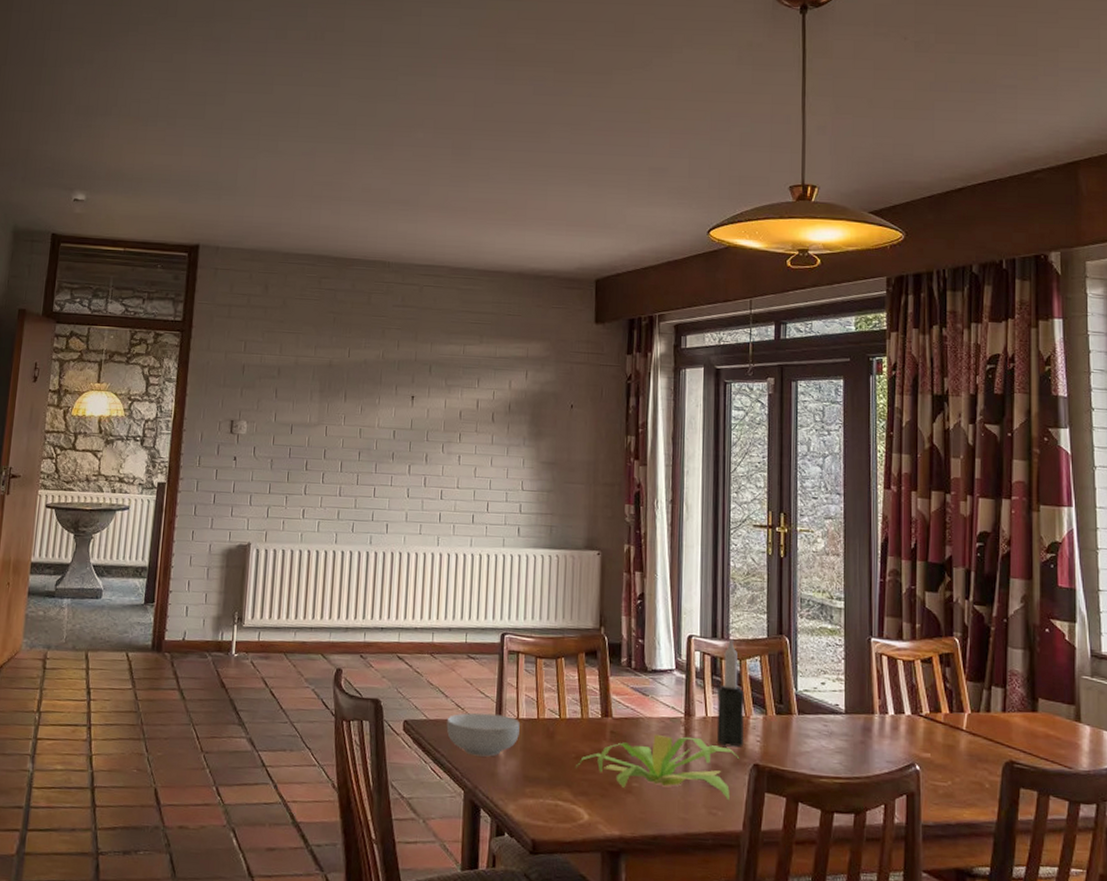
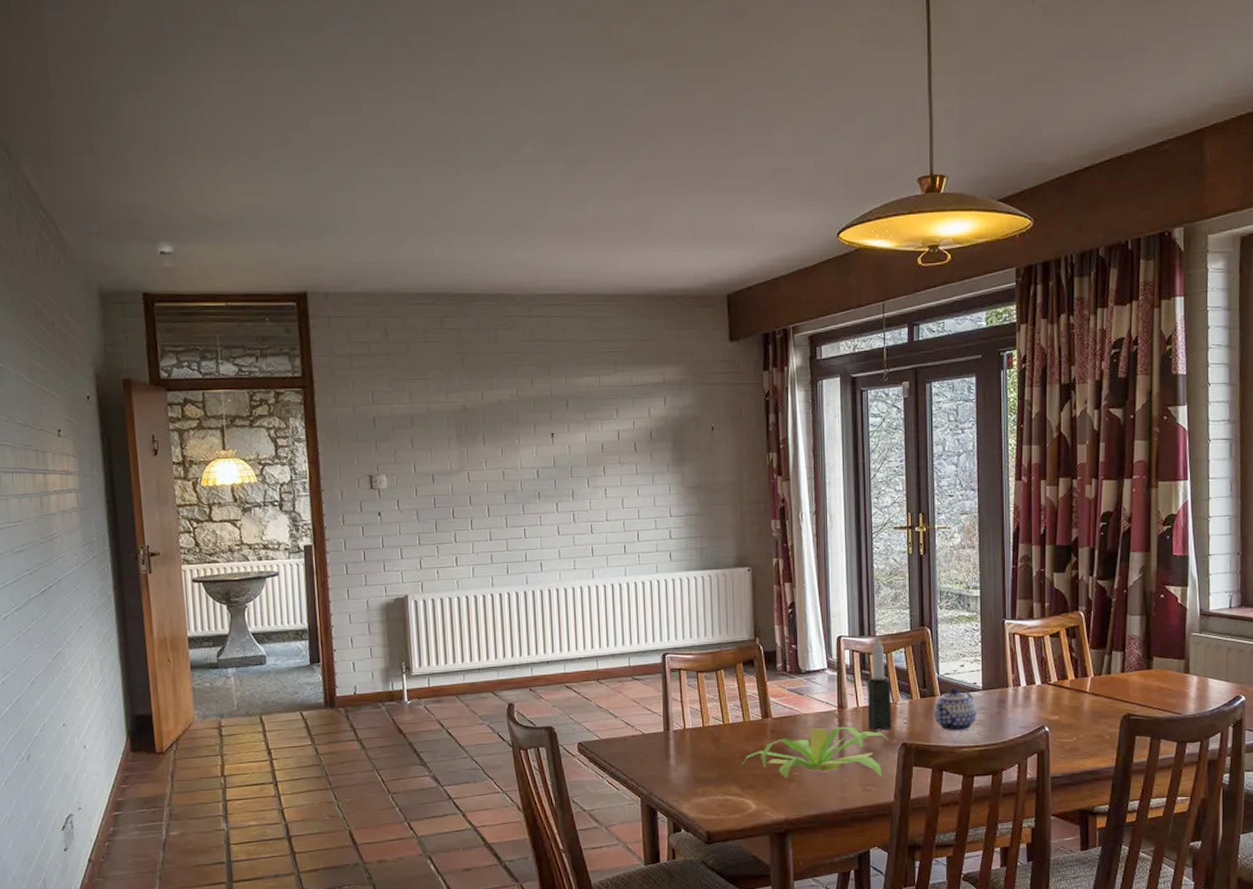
cereal bowl: present [446,712,520,757] -> none [618,727,687,766]
teapot: none [789,706,839,759] -> present [933,687,977,732]

